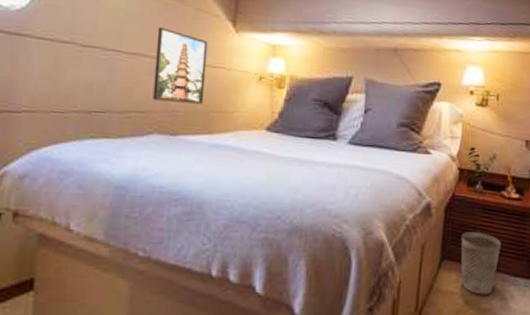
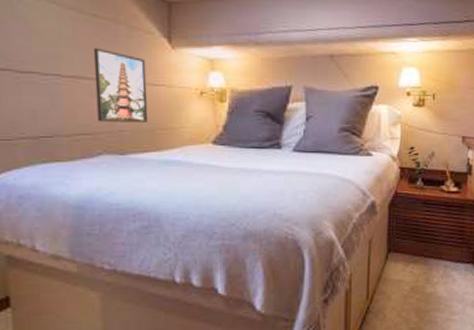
wastebasket: present [460,232,501,295] -> none [405,225,442,281]

